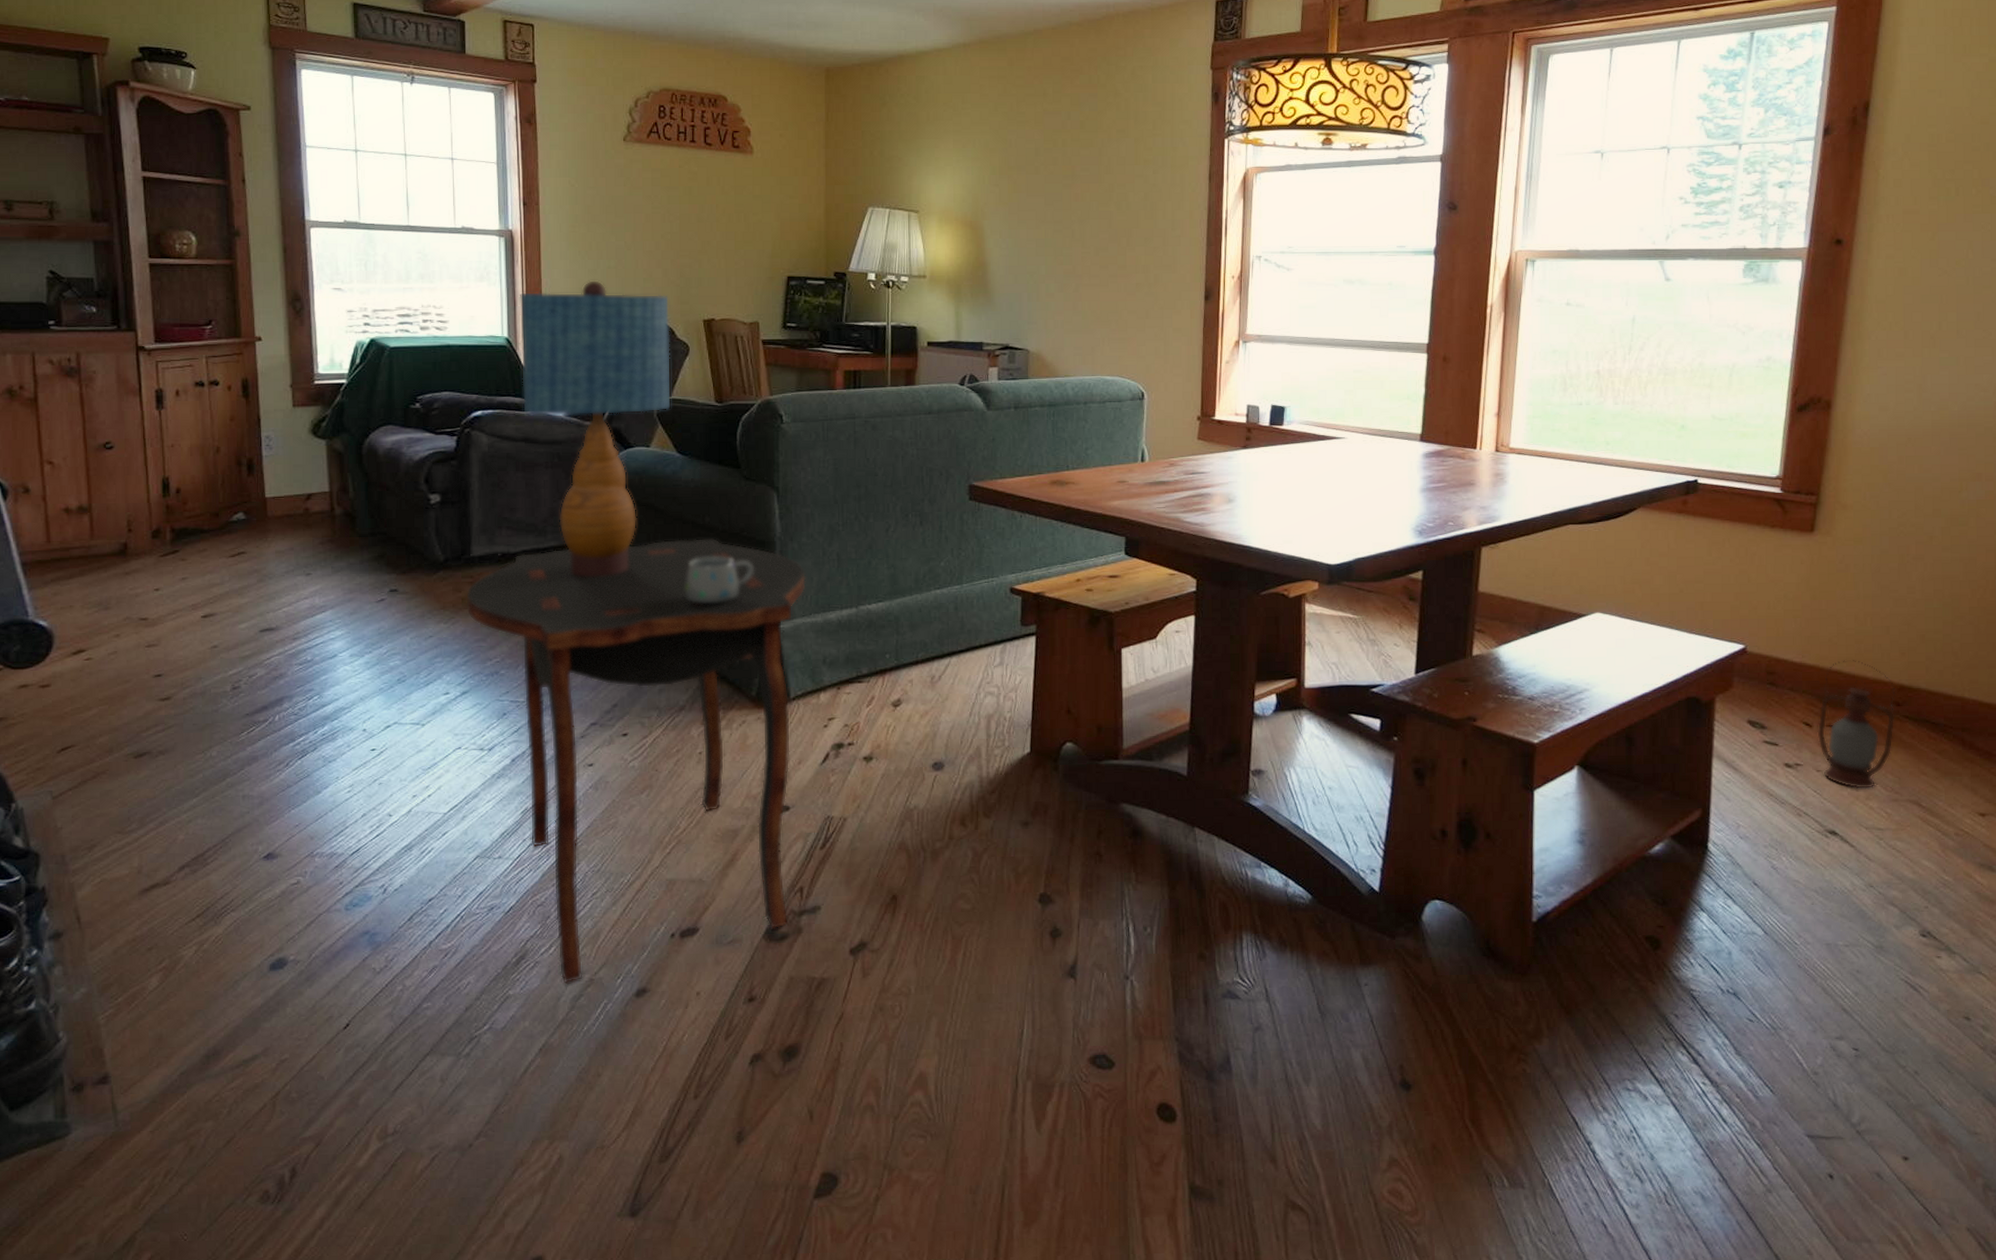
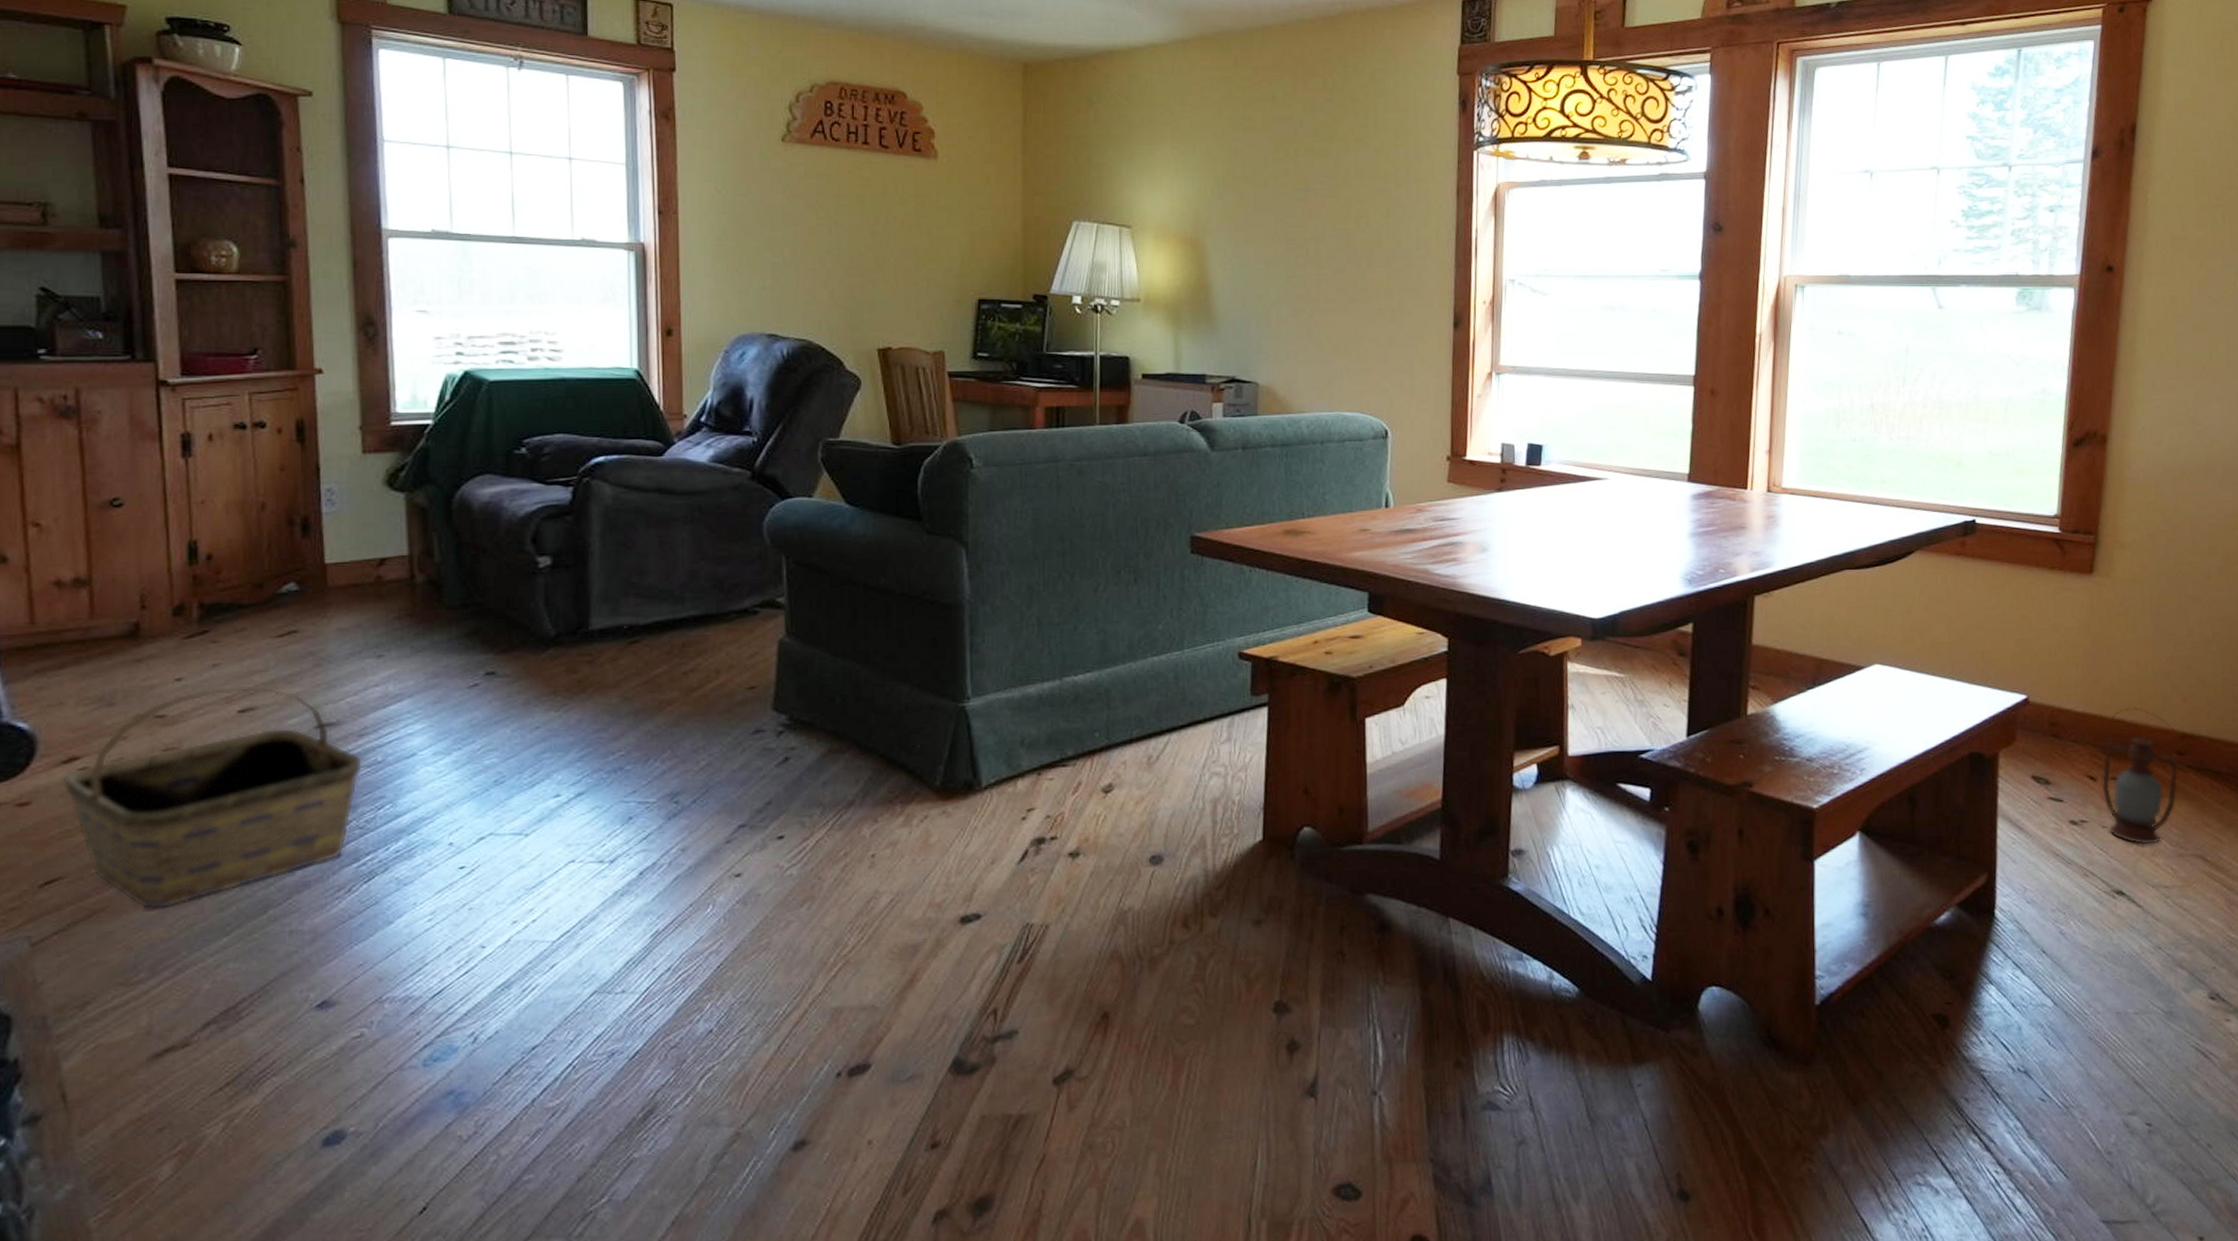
basket: none [73,594,297,773] -> present [62,683,364,909]
side table: present [466,537,806,984] -> none [583,602,1000,1141]
table lamp: present [519,279,672,577] -> none [652,301,840,651]
mug: present [684,557,754,604] -> none [854,624,938,680]

